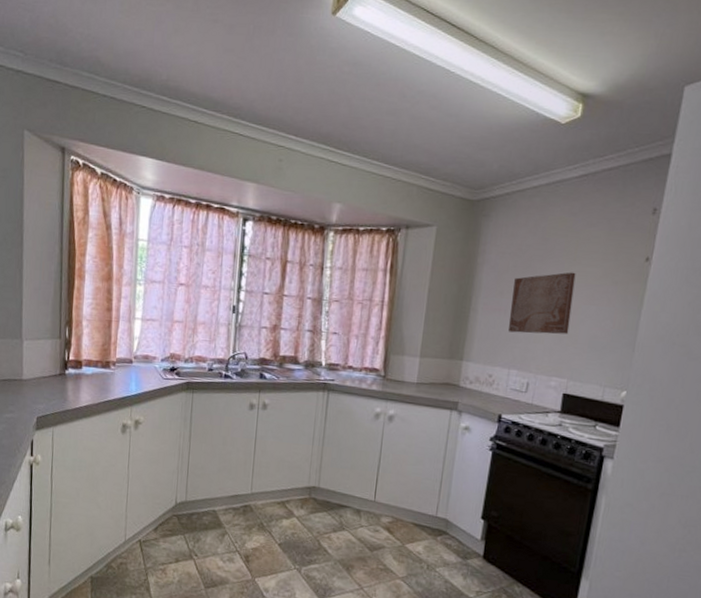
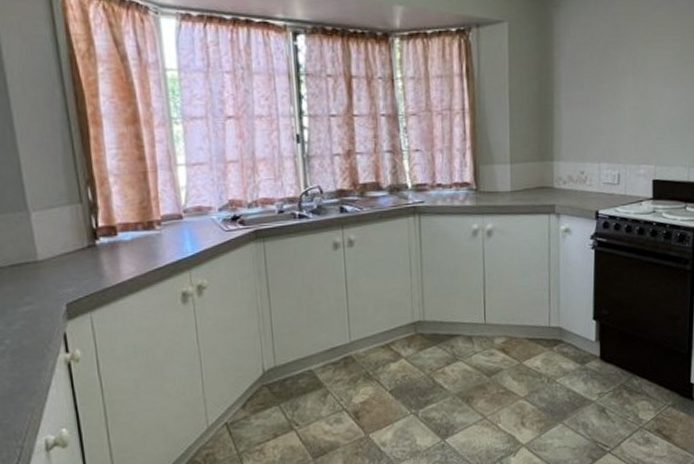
wall art: present [509,272,576,335] -> none [593,56,650,125]

